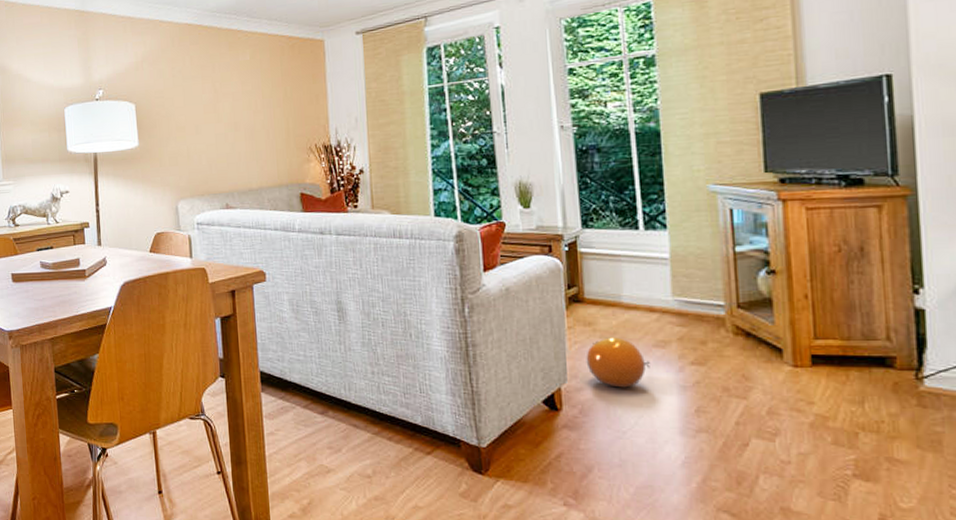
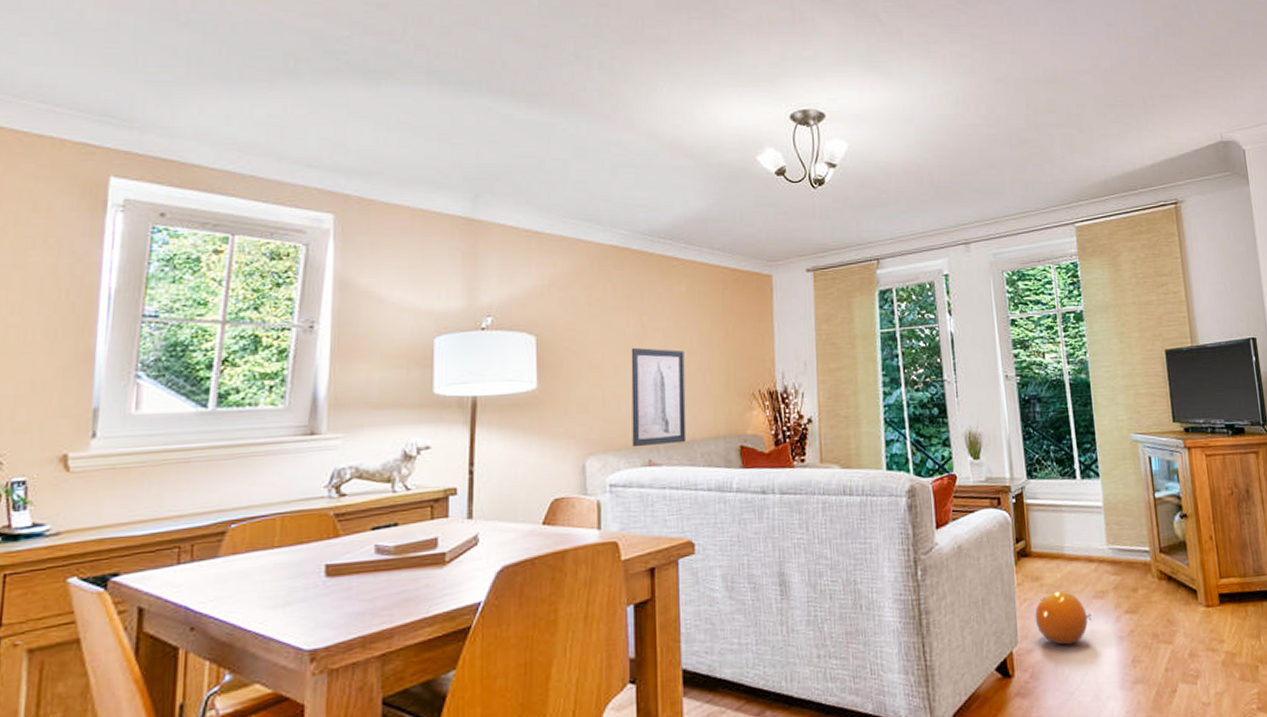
wall art: none [207,110,256,194] -> present [631,347,687,448]

